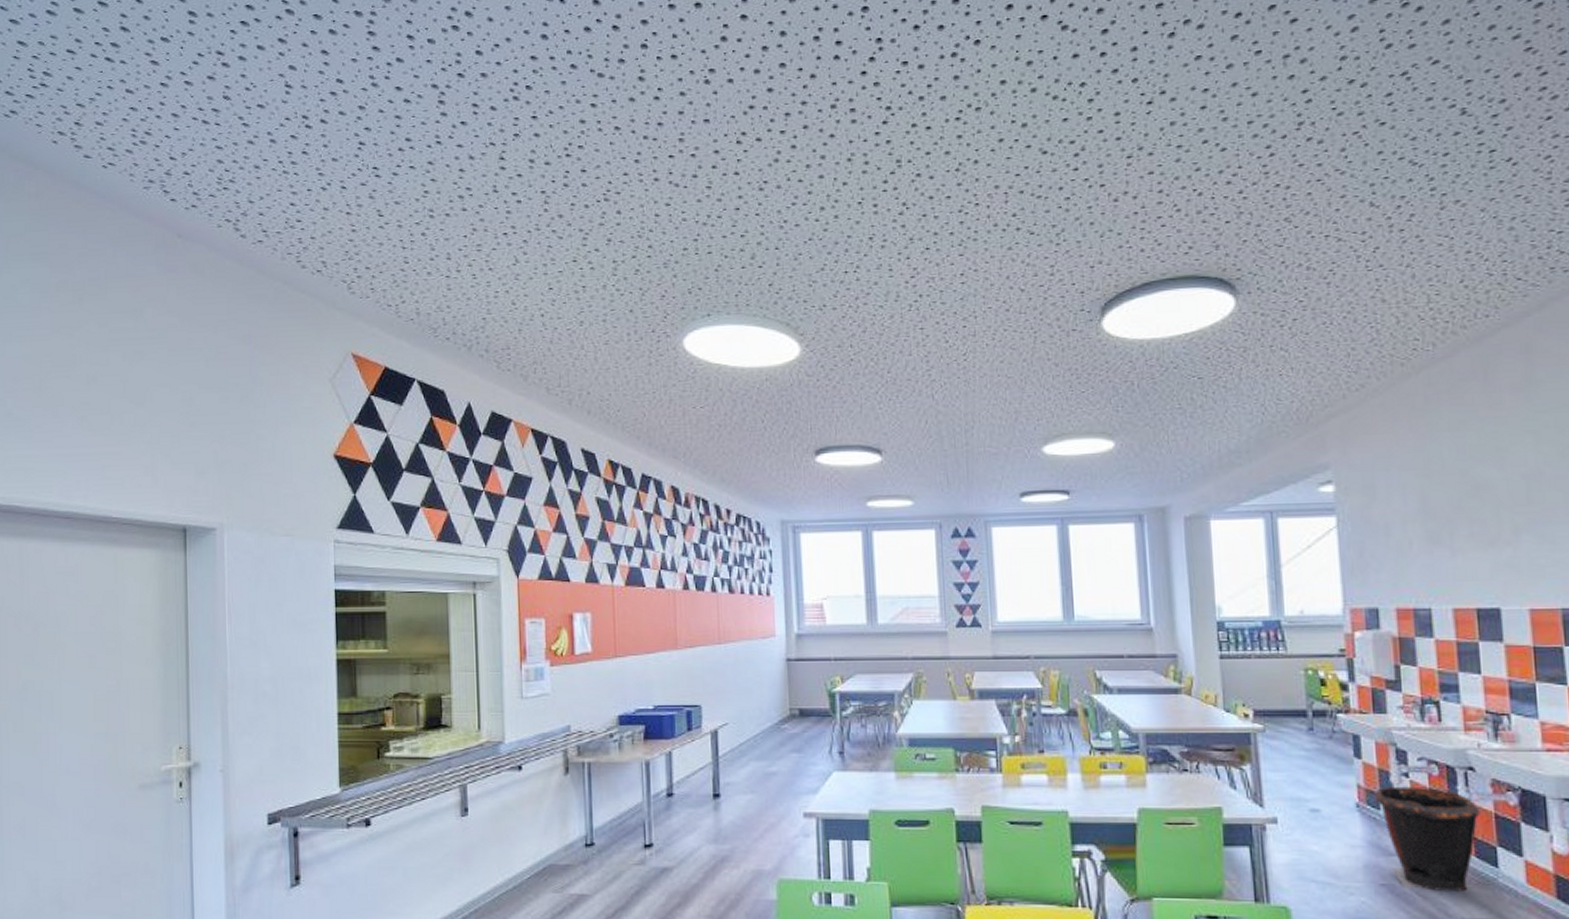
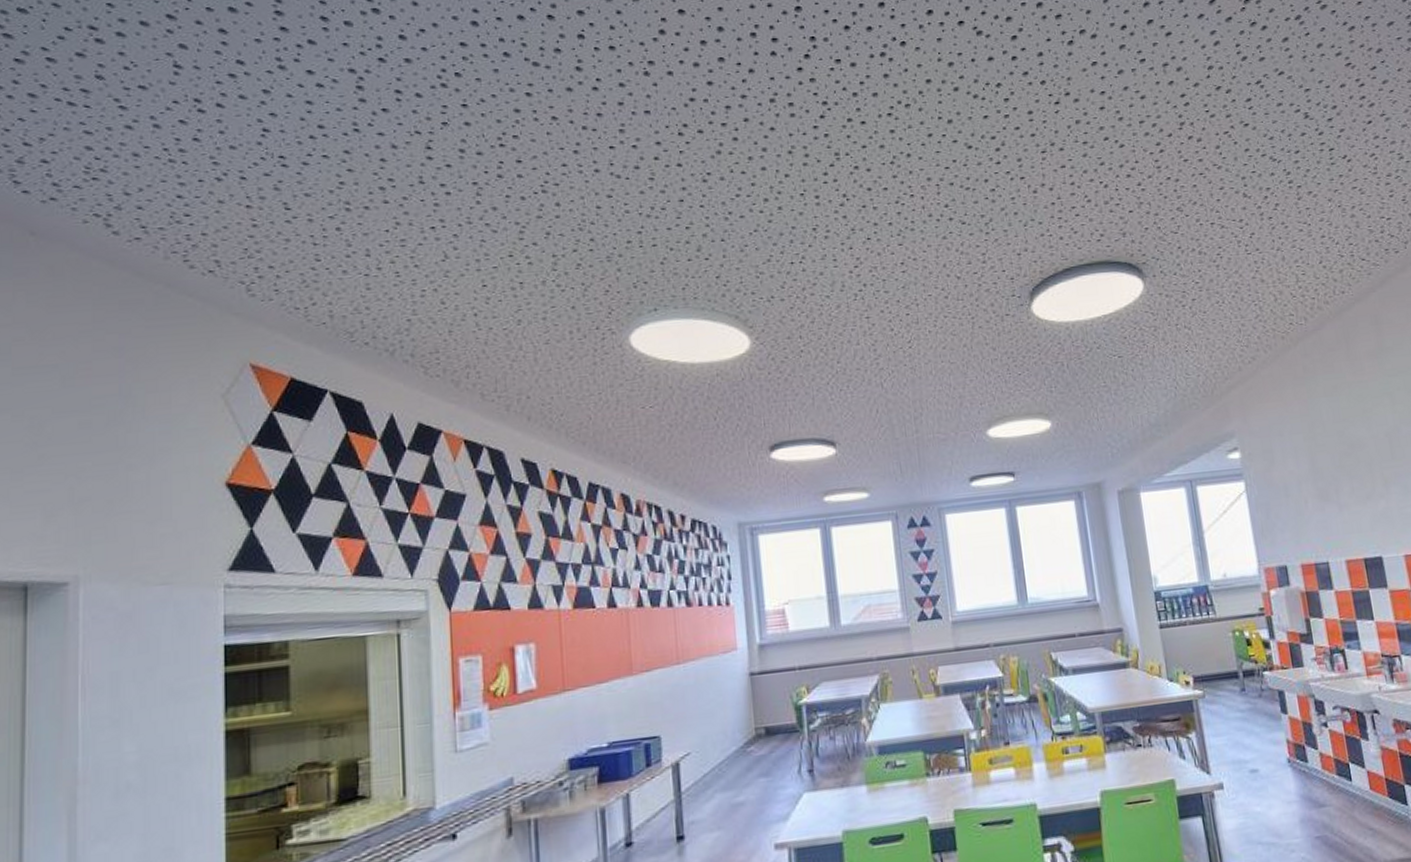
waste bin: present [1375,786,1480,891] -> none [1302,734,1390,839]

